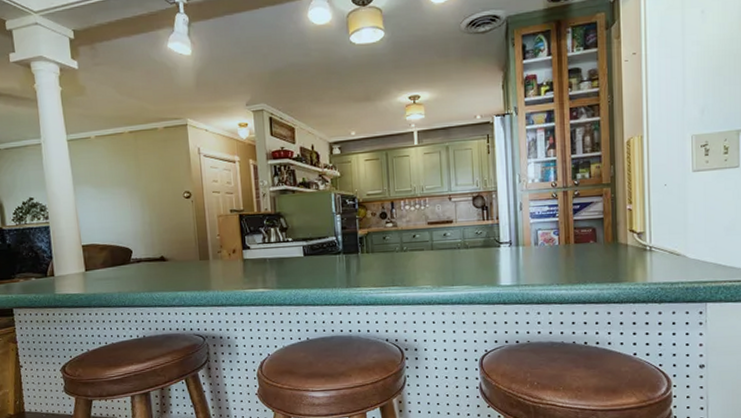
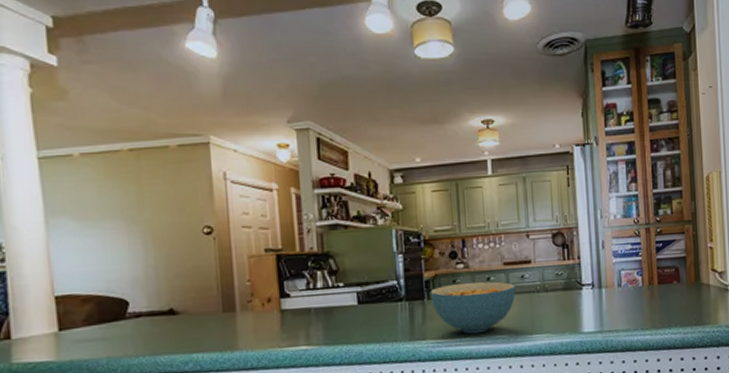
cereal bowl: none [363,238,439,284] -> present [430,281,516,334]

